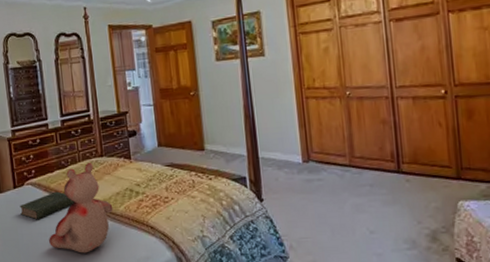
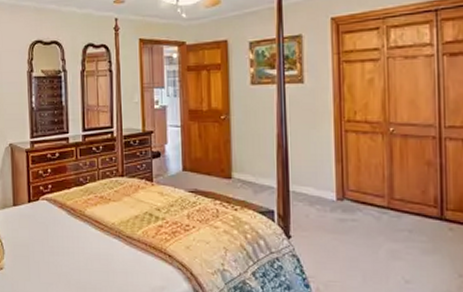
book: present [20,191,75,220] -> none [33,209,90,238]
teddy bear: present [49,162,113,254] -> none [61,181,130,277]

